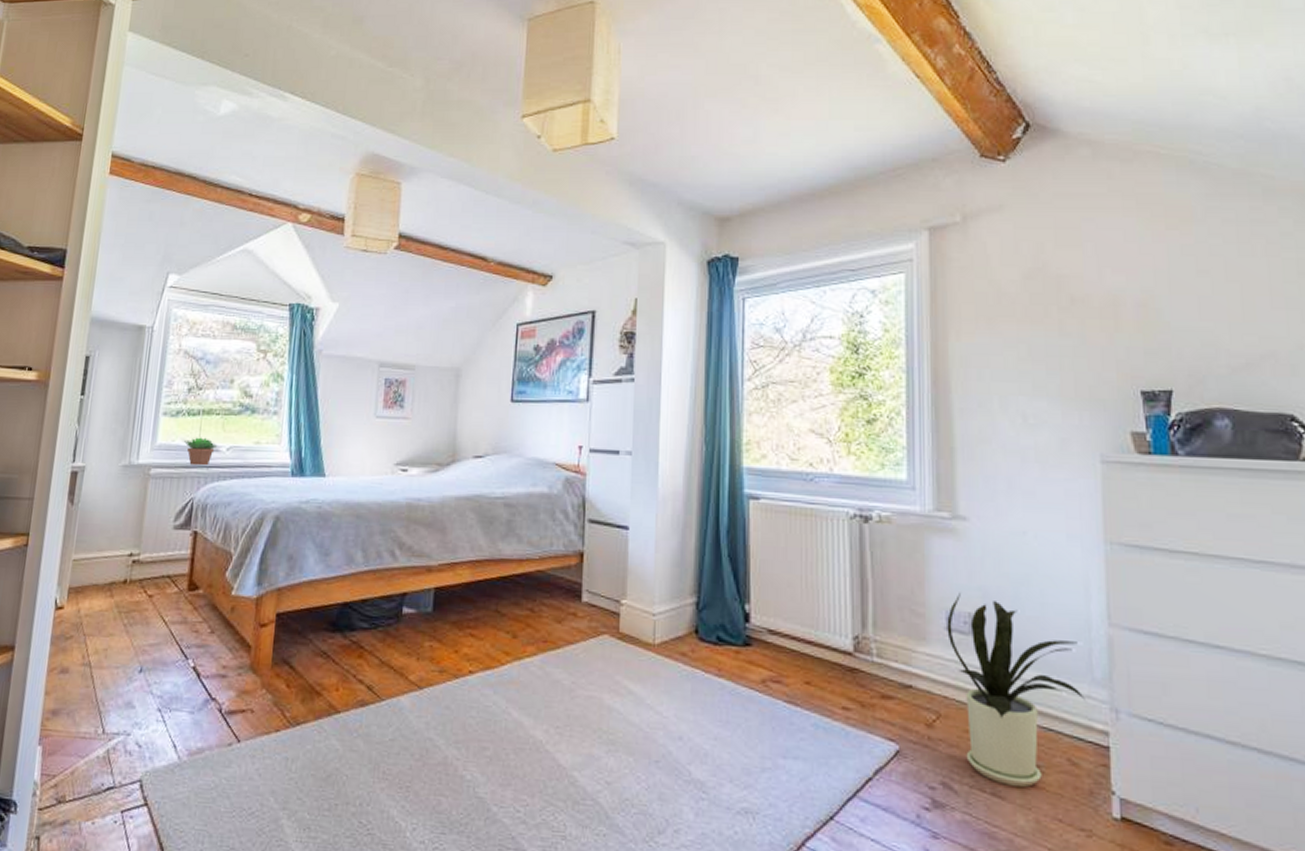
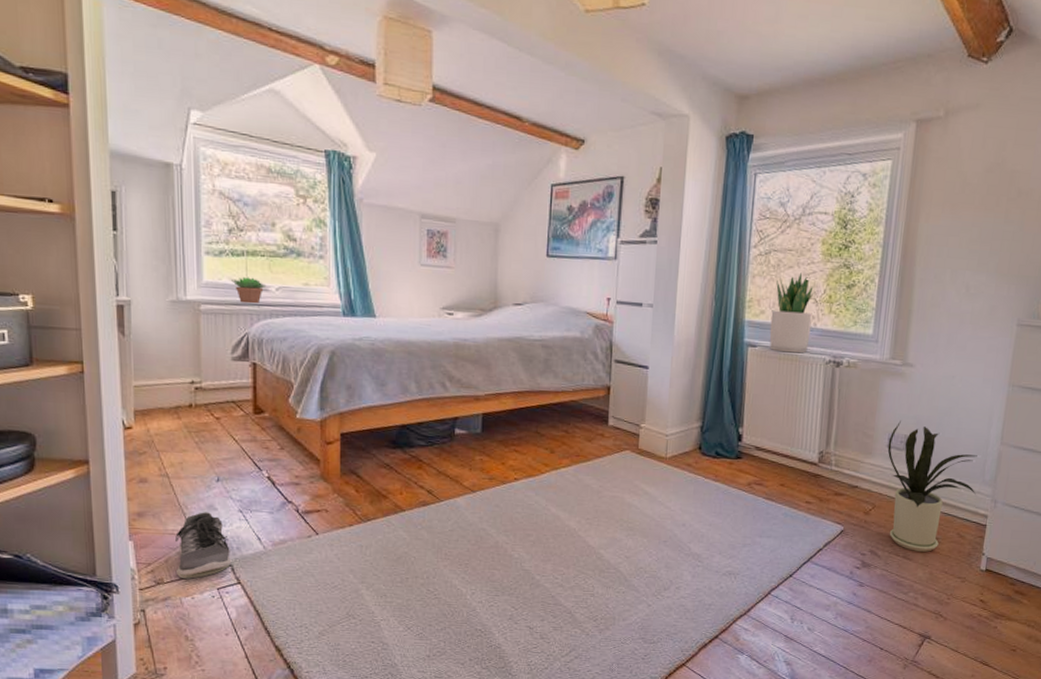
athletic shoe: none [81,710,142,797] -> present [175,512,232,579]
planter: none [775,407,826,506] -> present [769,273,815,354]

